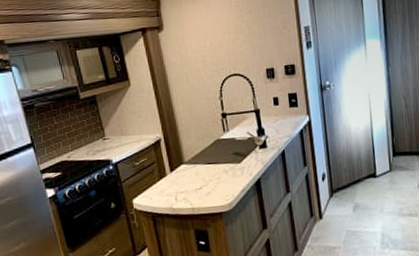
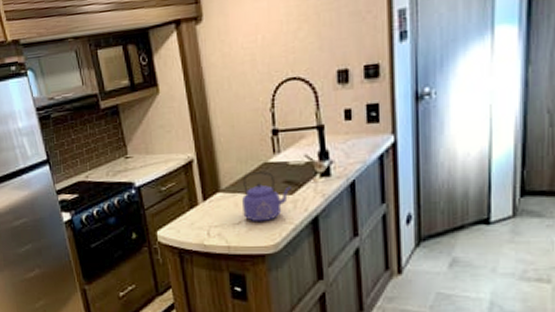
kettle: none [201,146,239,187] -> present [241,171,291,222]

